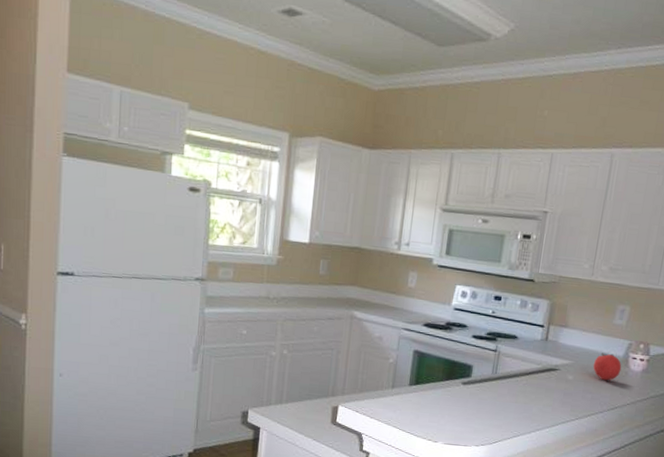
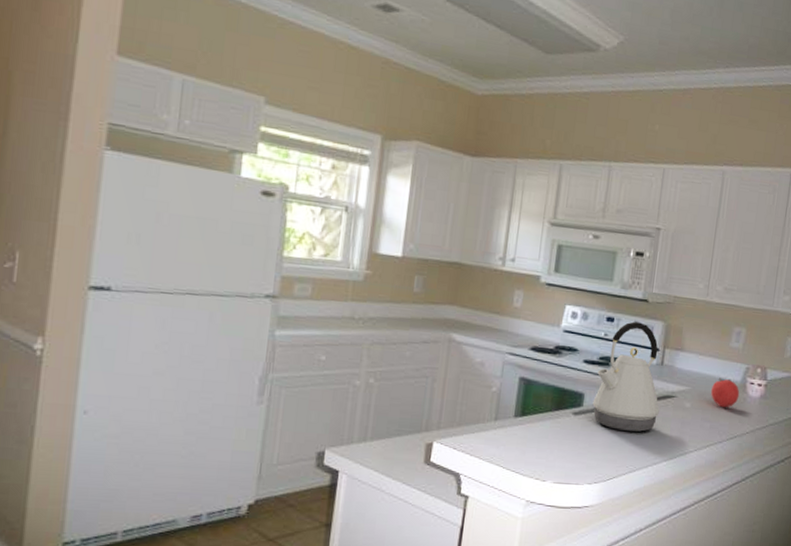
kettle: none [480,300,543,401] -> present [592,321,660,432]

